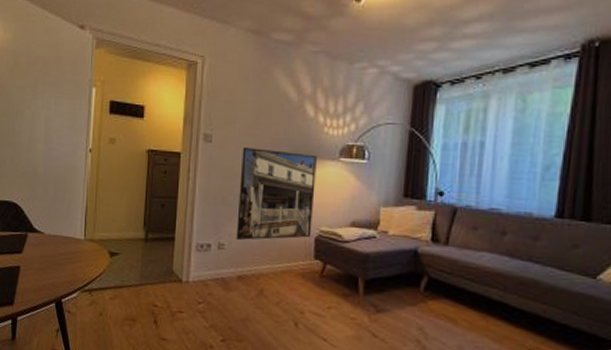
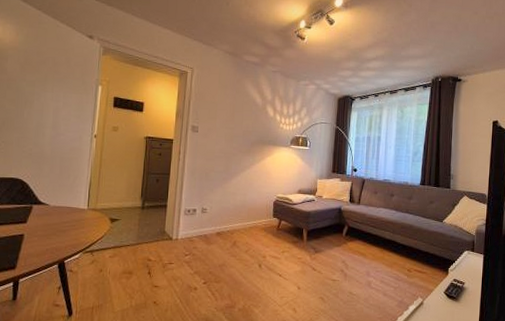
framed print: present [236,146,317,241] -> none [216,136,275,206]

